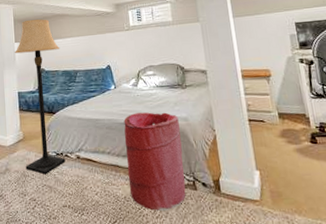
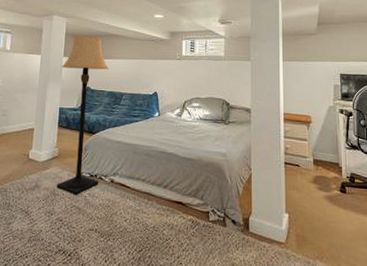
laundry hamper: present [124,112,186,212] -> none [160,143,217,245]

